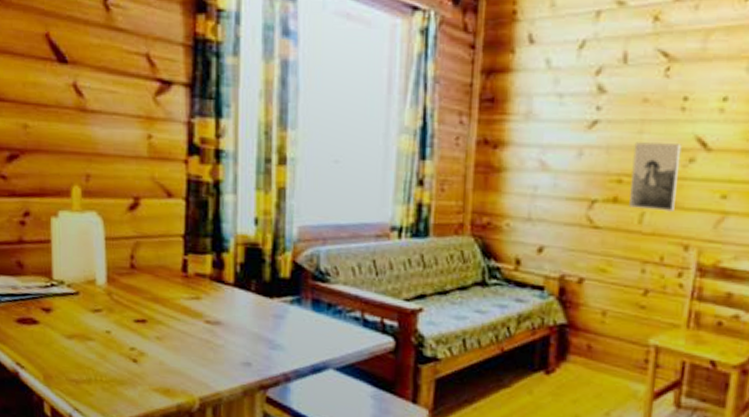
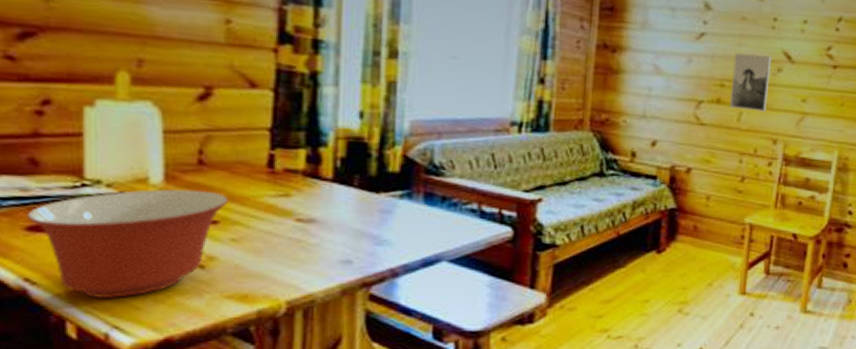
mixing bowl: none [16,289,153,384] -> present [26,188,228,298]

